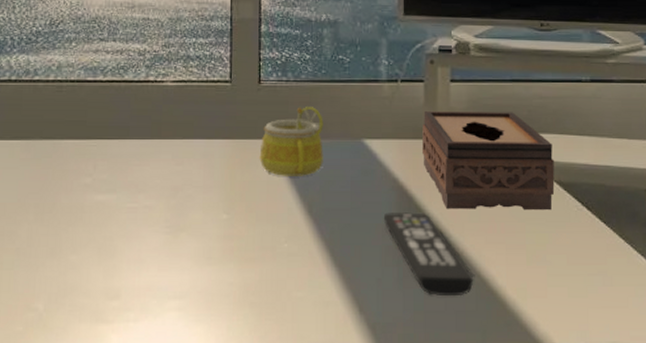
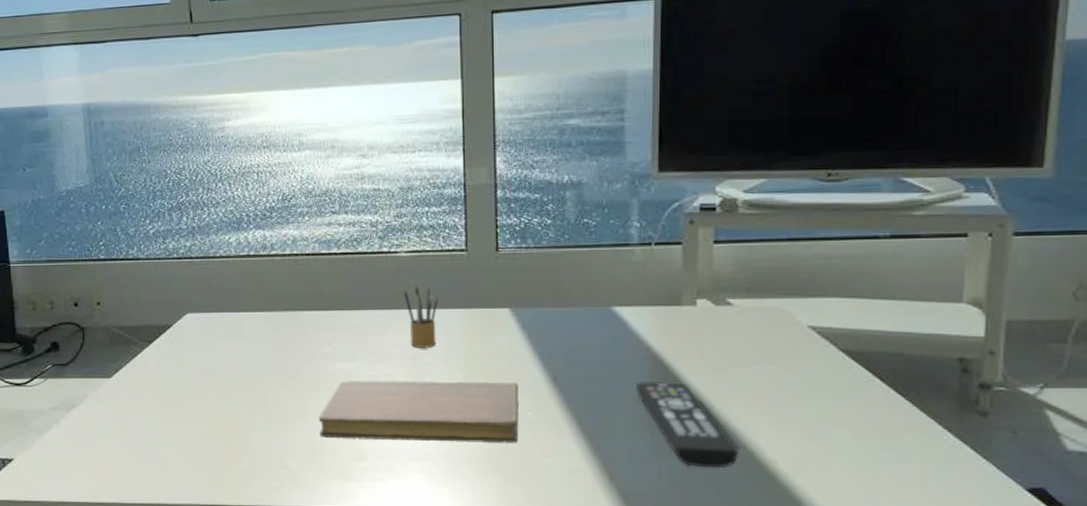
notebook: none [72,213,276,277] -> present [318,381,519,443]
pencil box: none [167,114,202,179] -> present [403,284,438,348]
mug: present [259,107,324,176] -> none [499,274,568,345]
tissue box: present [422,111,555,211] -> none [680,274,840,381]

